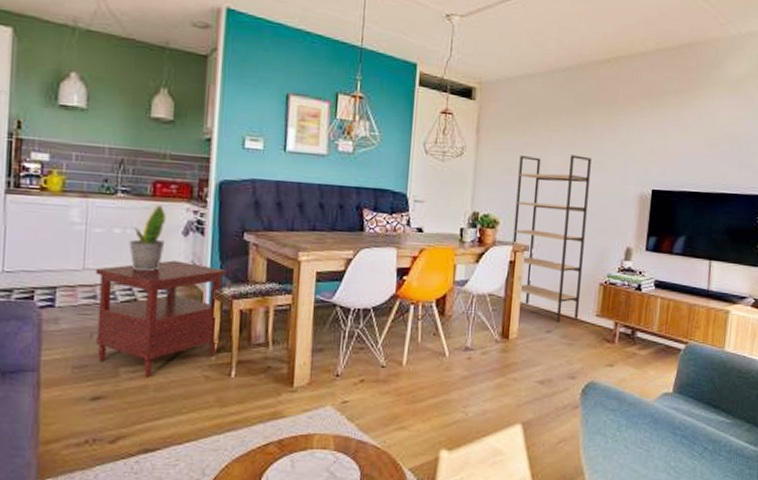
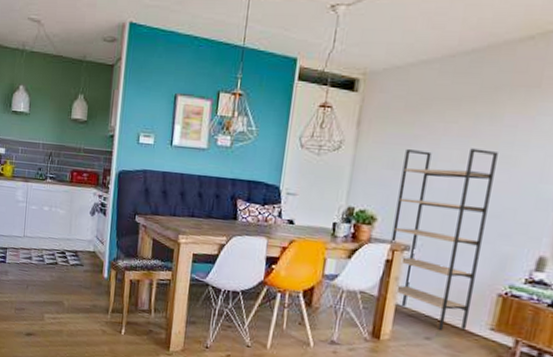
side table: present [95,260,227,378] -> none [30,234,121,325]
potted plant: present [129,205,166,272] -> none [53,189,79,242]

